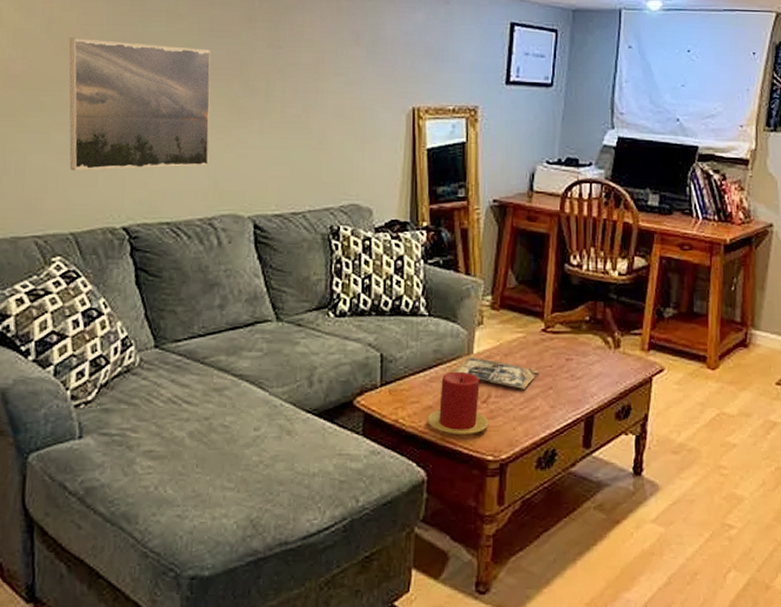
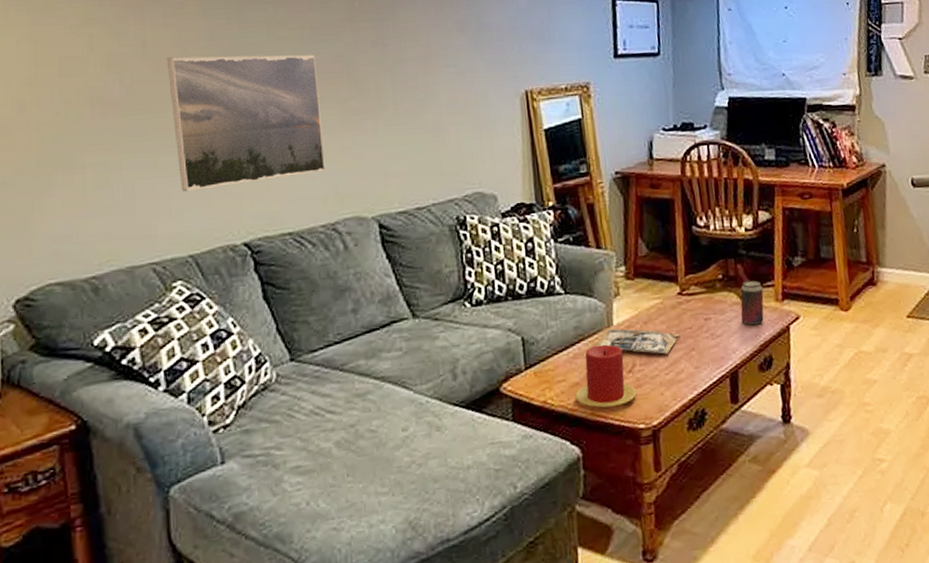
beverage can: none [603,327,630,372] -> present [740,280,764,326]

